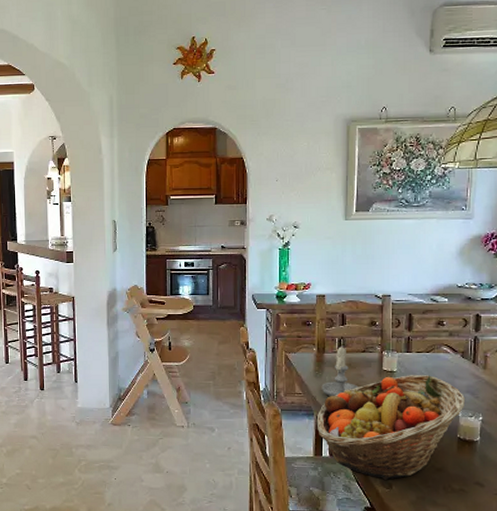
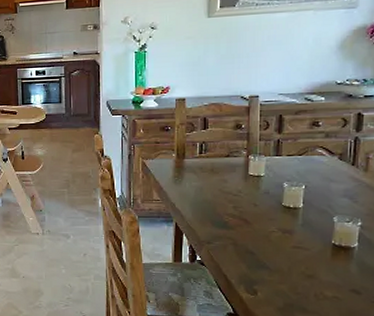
fruit basket: present [316,375,466,480] -> none [176,179,343,286]
candle: present [321,345,359,397] -> none [181,150,222,203]

